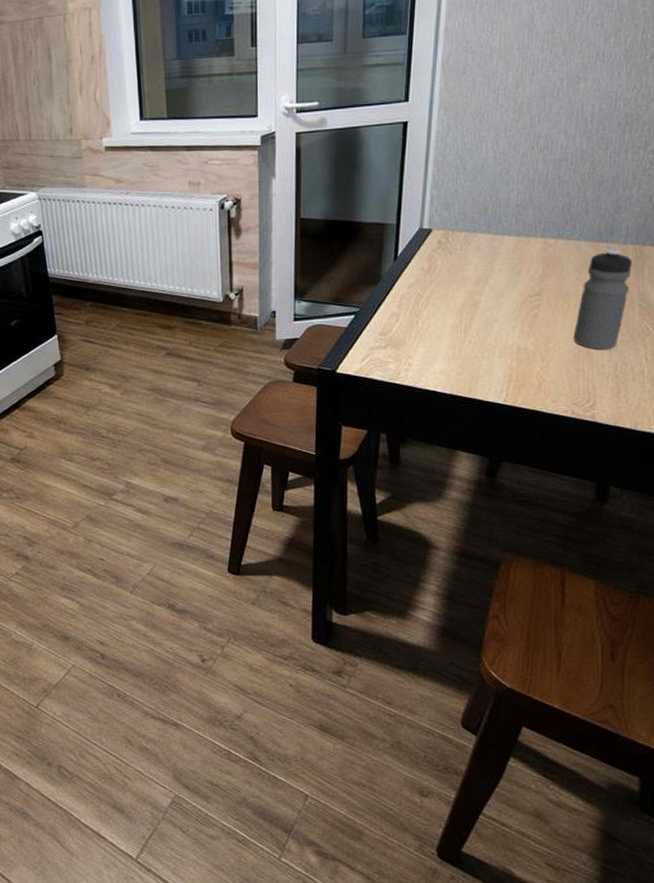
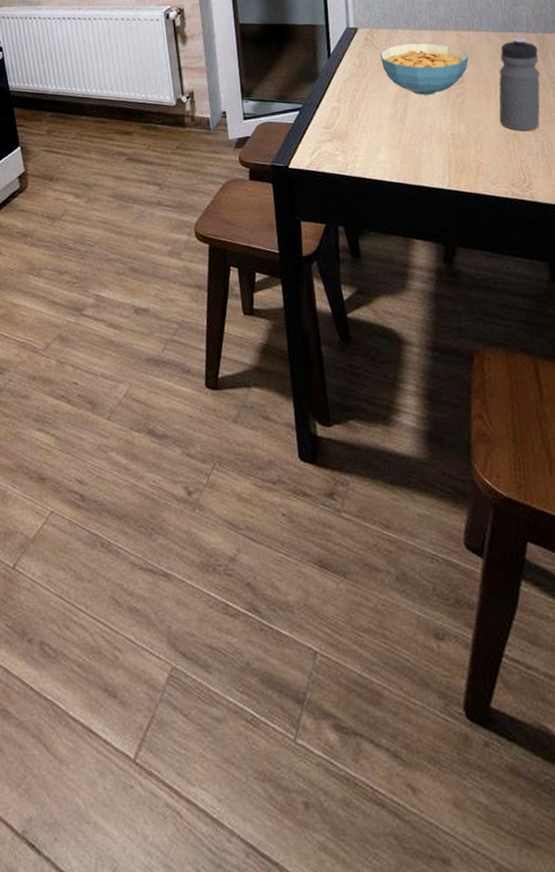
cereal bowl: none [452,249,551,306] -> present [380,43,469,95]

